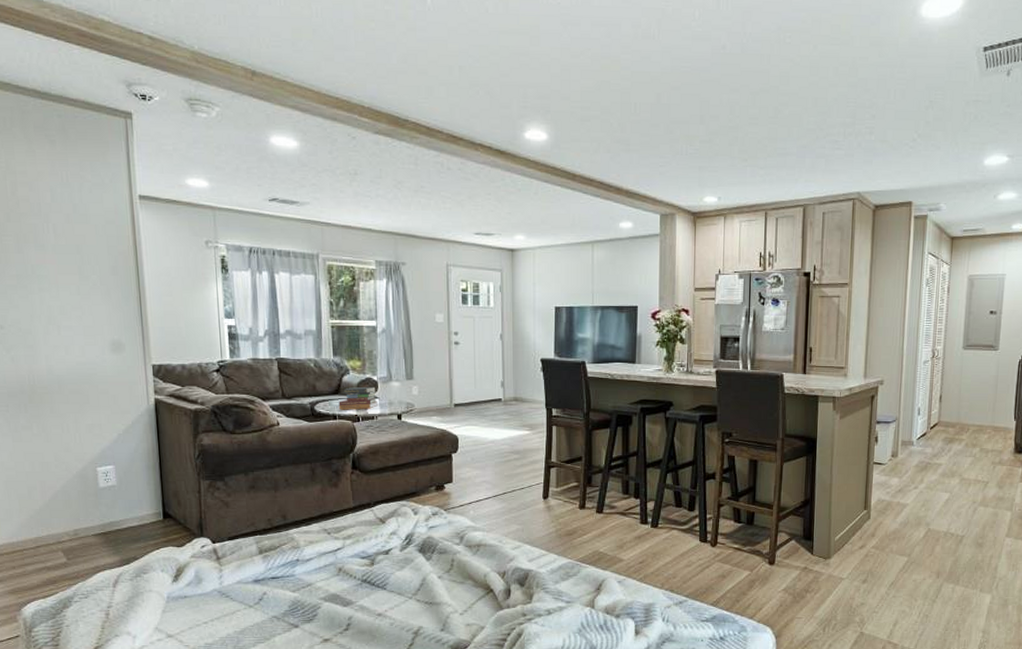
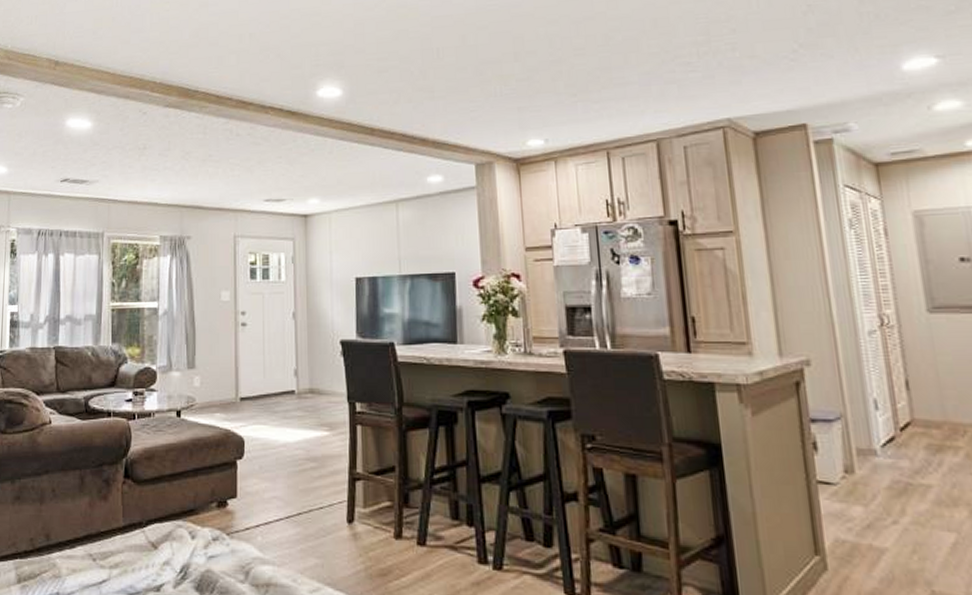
books: present [338,386,378,410] -> none [114,377,156,406]

